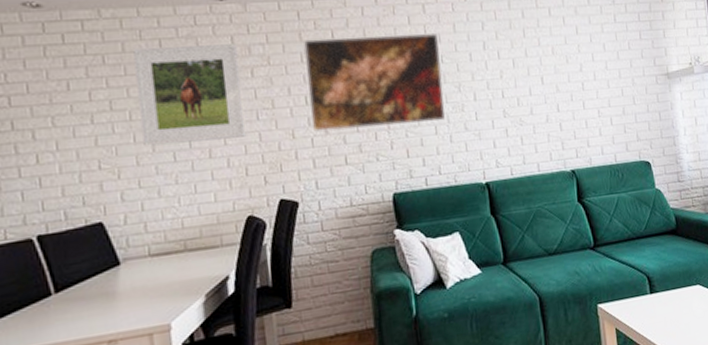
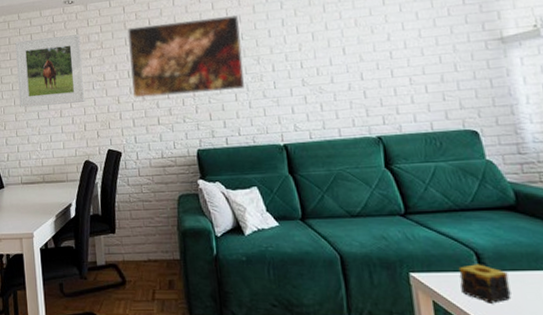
candle: none [635,287,673,323] -> present [458,264,512,304]

